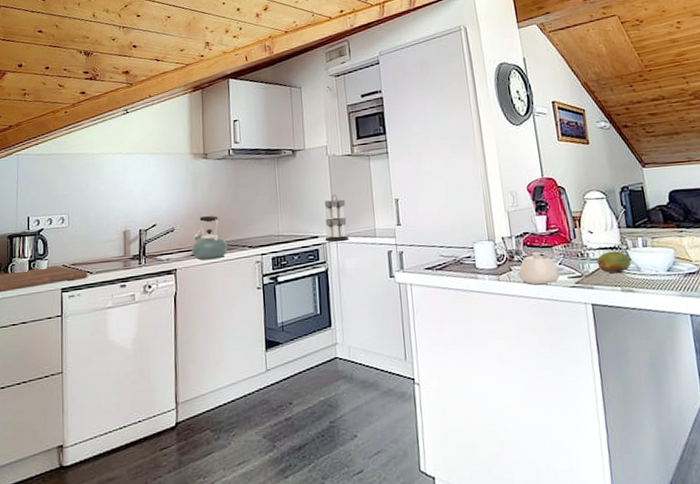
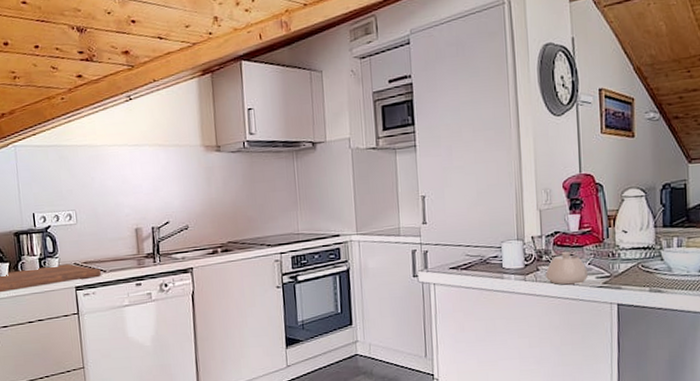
kettle: present [191,216,228,260] -> none [207,213,246,259]
spice rack: present [324,194,349,242] -> none [346,190,371,241]
fruit: present [596,251,632,274] -> none [627,251,663,274]

